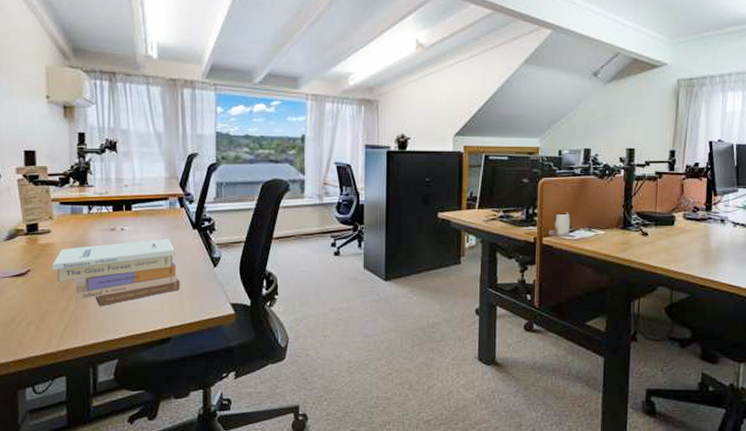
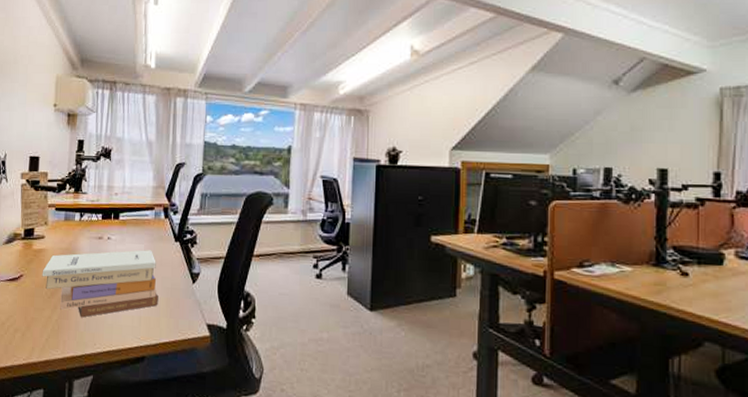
mug: present [548,211,571,237] -> none [561,240,589,273]

